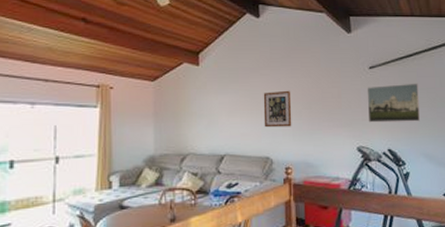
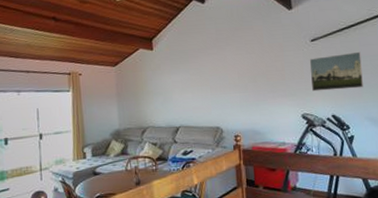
wall art: present [263,90,292,128] -> none [211,66,239,101]

